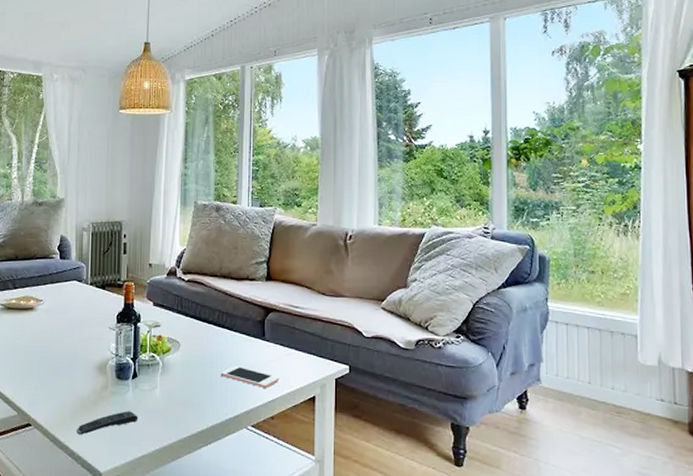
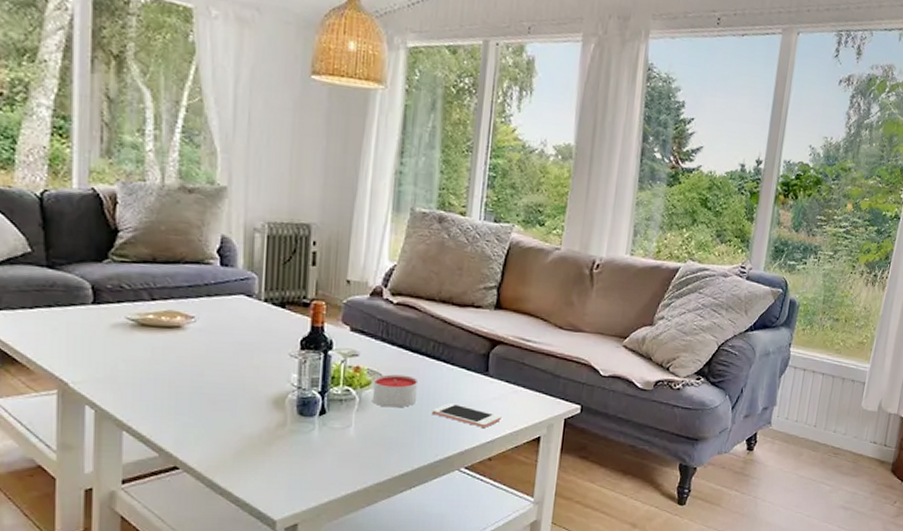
remote control: present [76,411,138,435] -> none [242,452,326,479]
candle: none [172,341,208,371] -> present [372,374,419,408]

